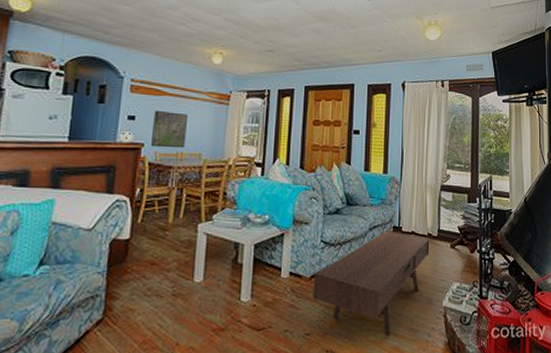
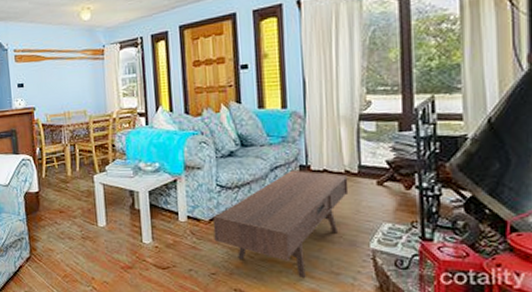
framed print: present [151,110,188,149] -> none [38,74,70,110]

